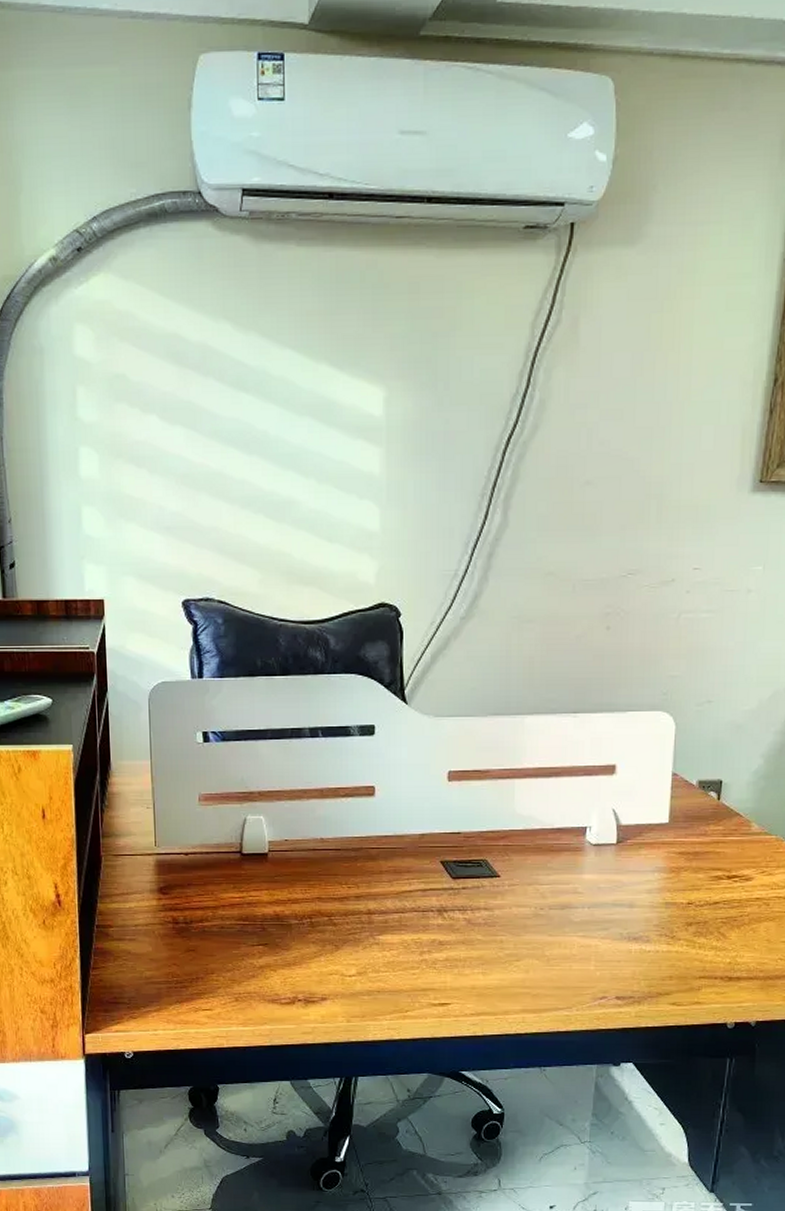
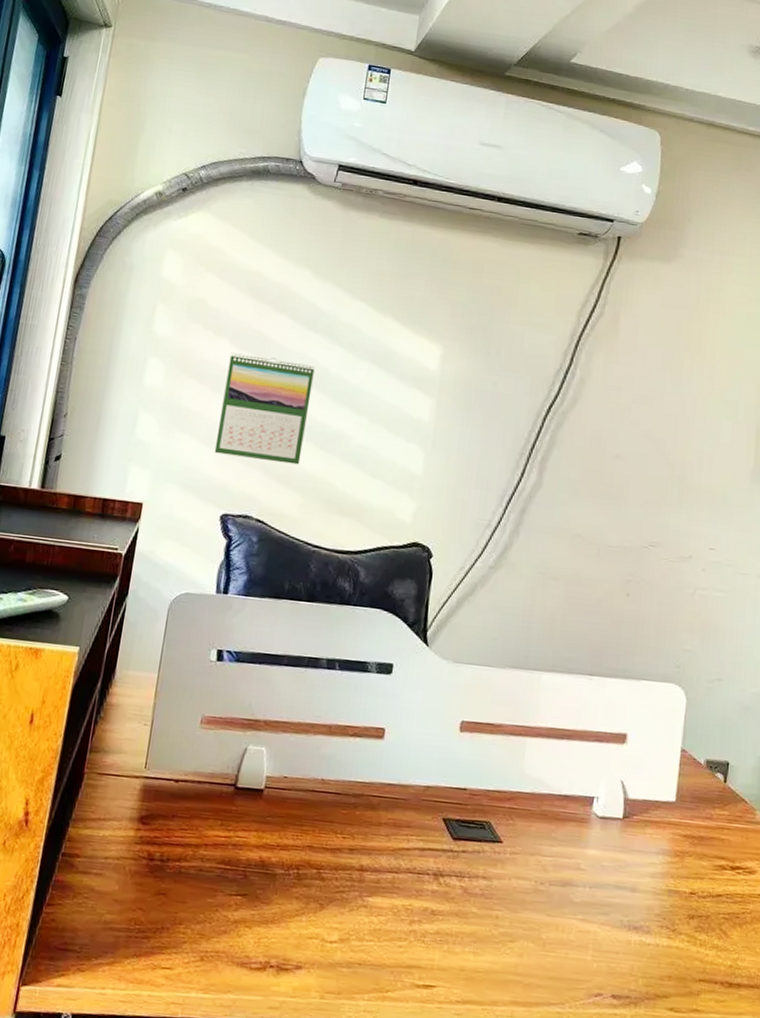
calendar: none [162,428,253,540] -> present [214,353,315,465]

